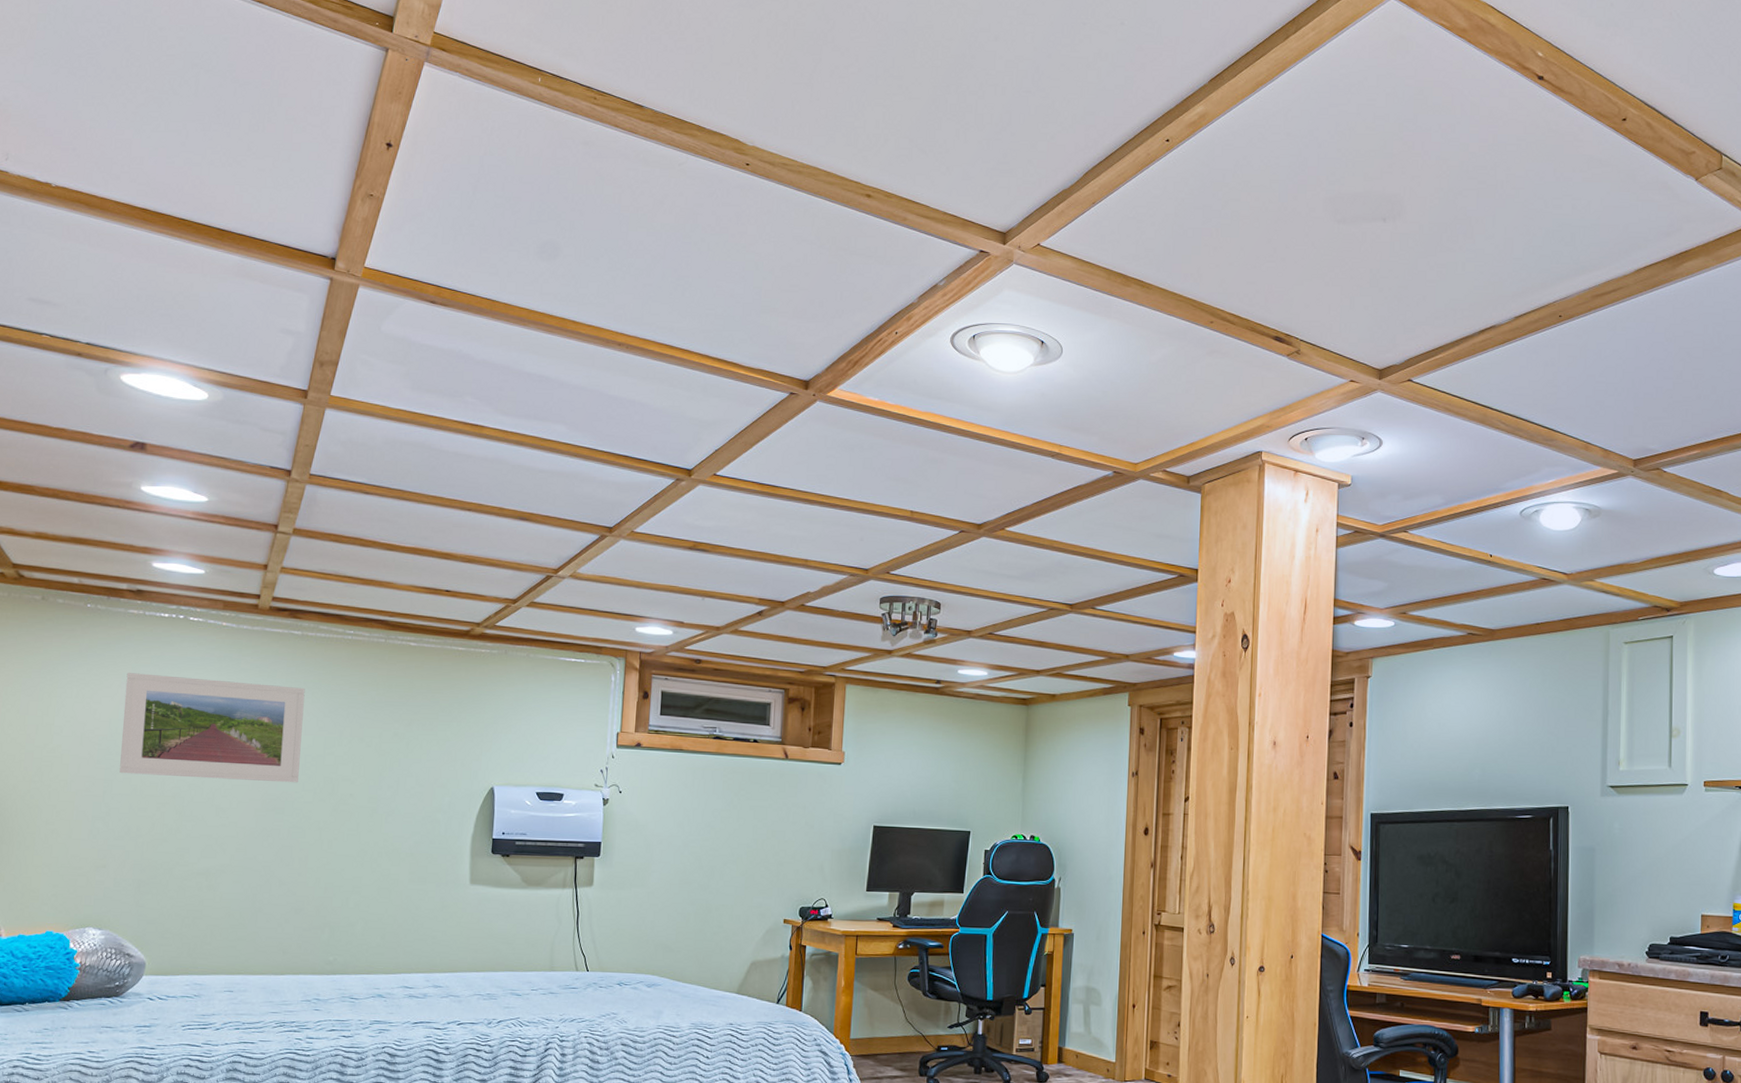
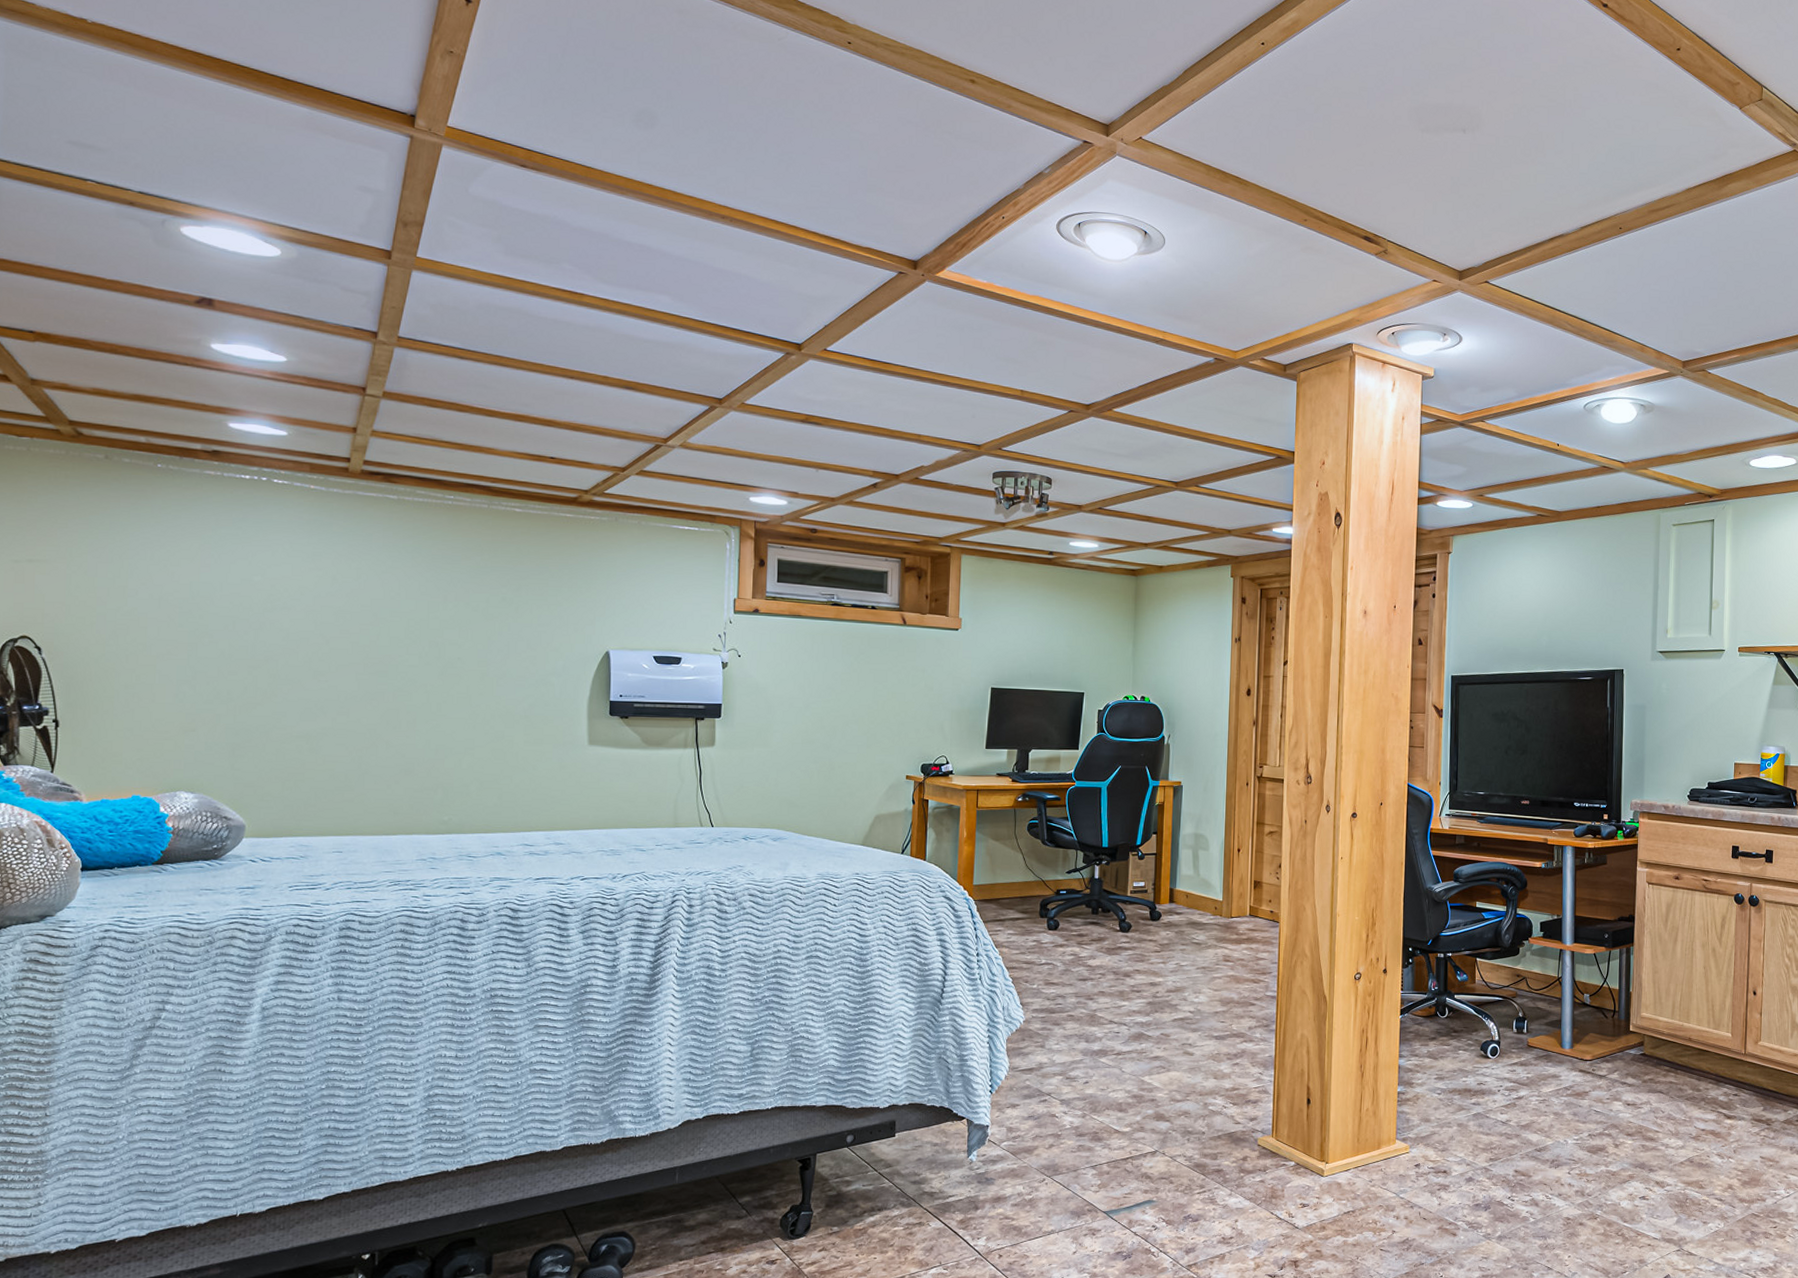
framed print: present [119,673,305,783] -> none [204,535,404,647]

